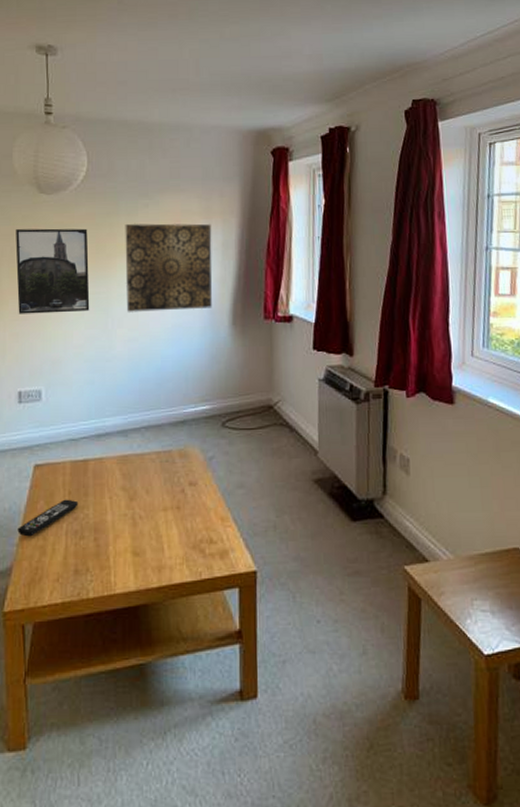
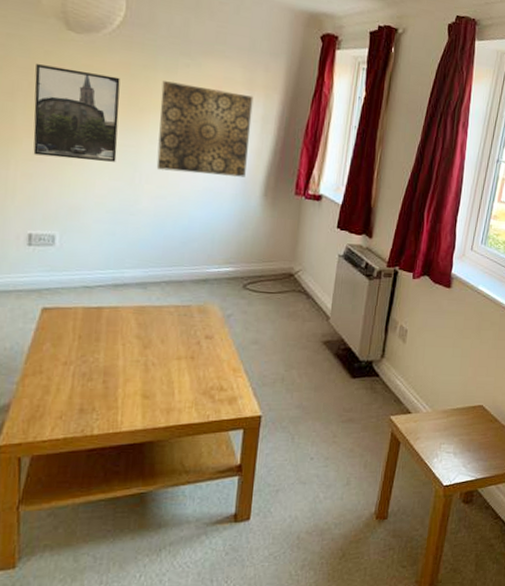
remote control: present [17,499,79,537] -> none [18,343,89,376]

